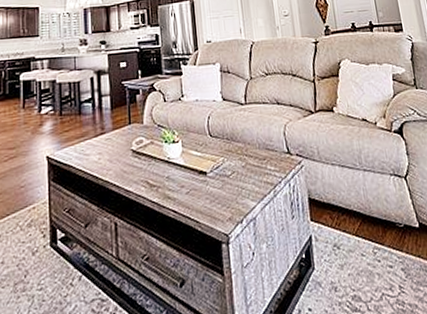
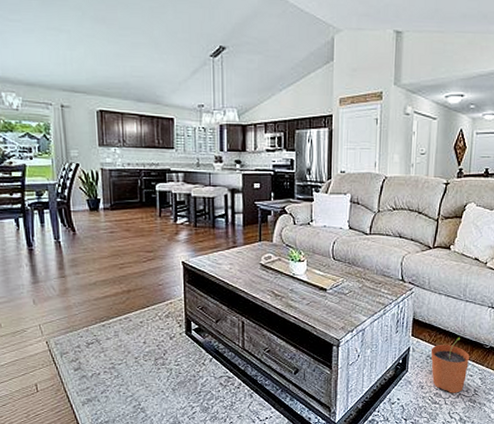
plant pot: none [336,217,386,294] -> present [431,338,470,393]

